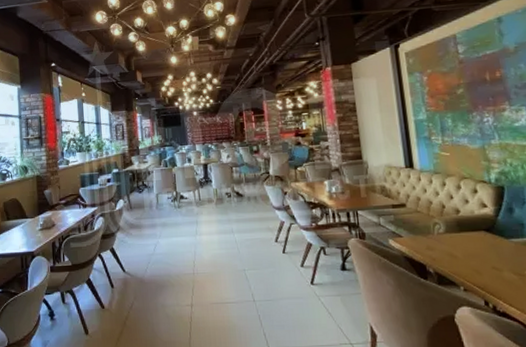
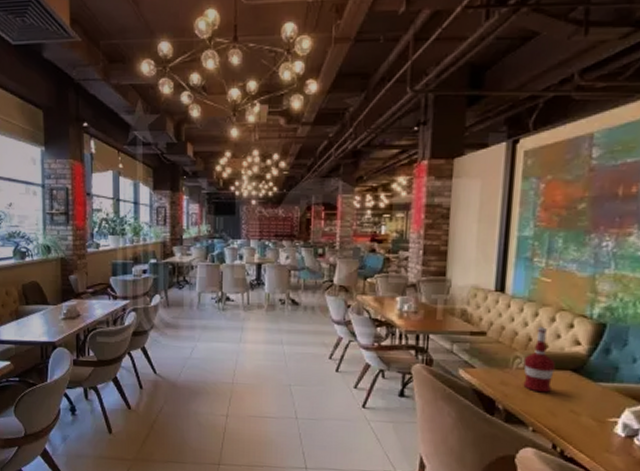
alcohol: none [442,194,472,254] -> present [523,327,555,393]

